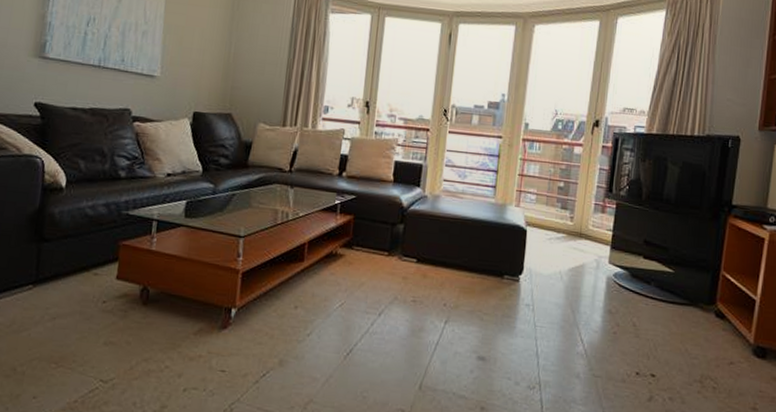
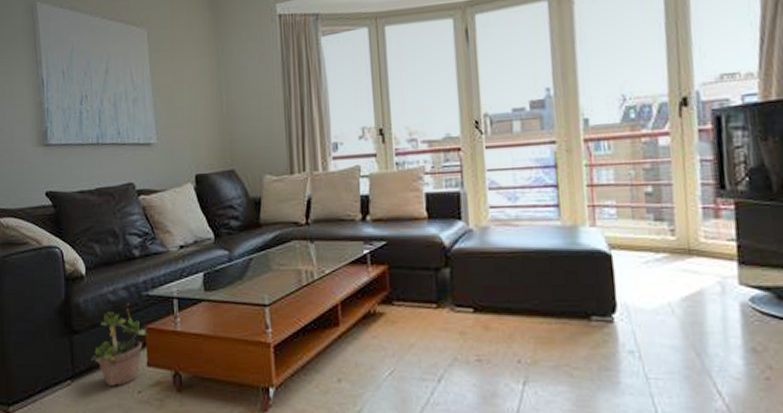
potted plant: none [57,219,122,295] -> present [91,303,148,386]

